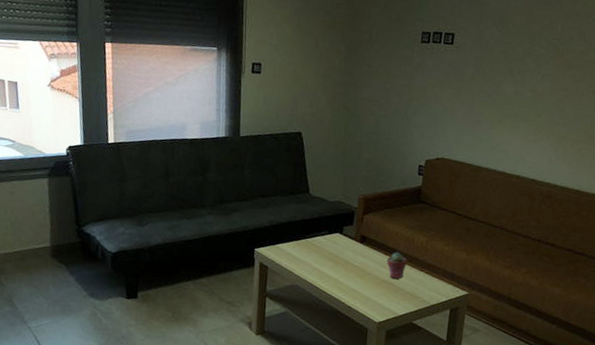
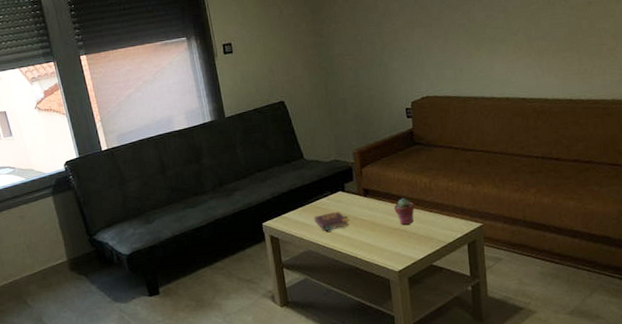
book: none [306,251,340,270] -> present [314,211,349,232]

